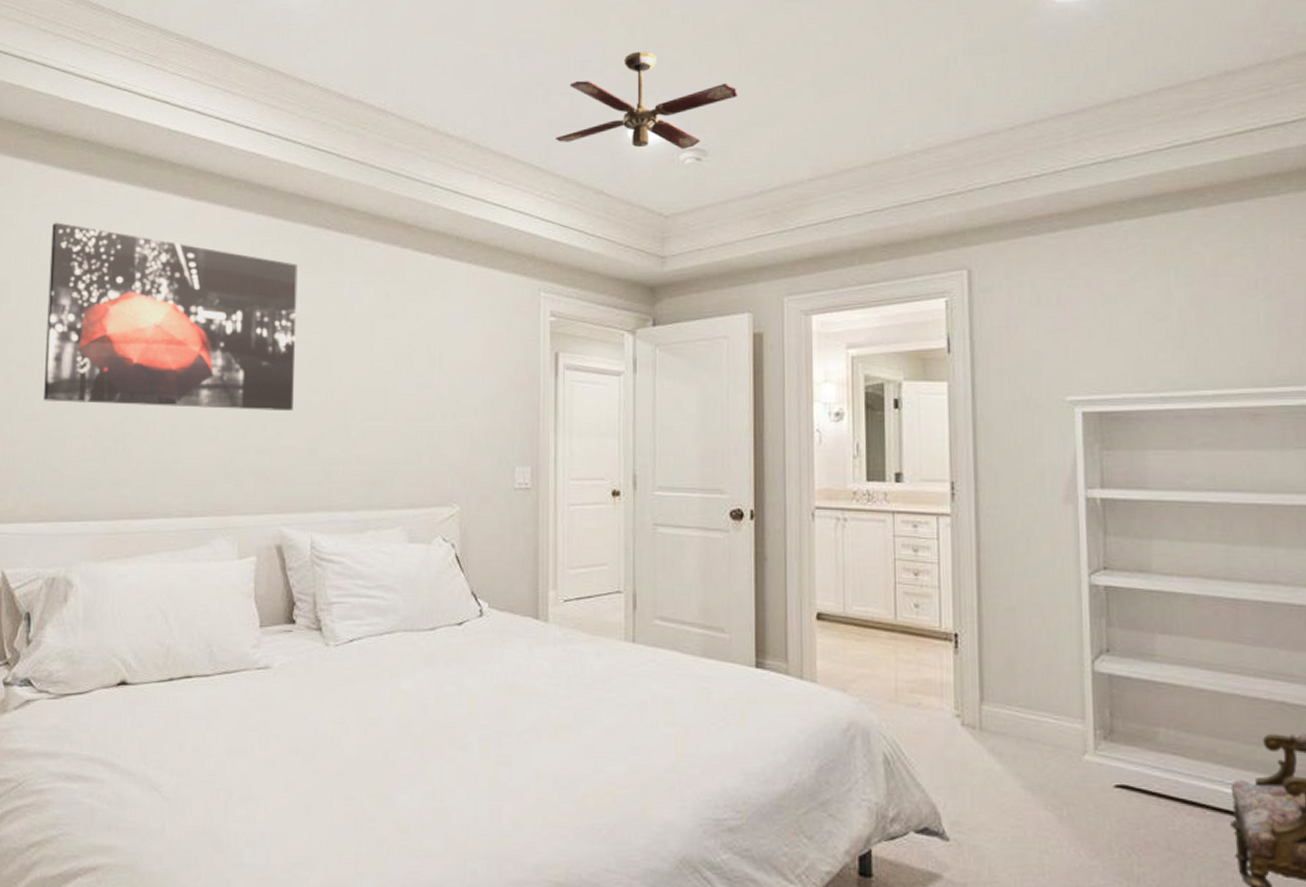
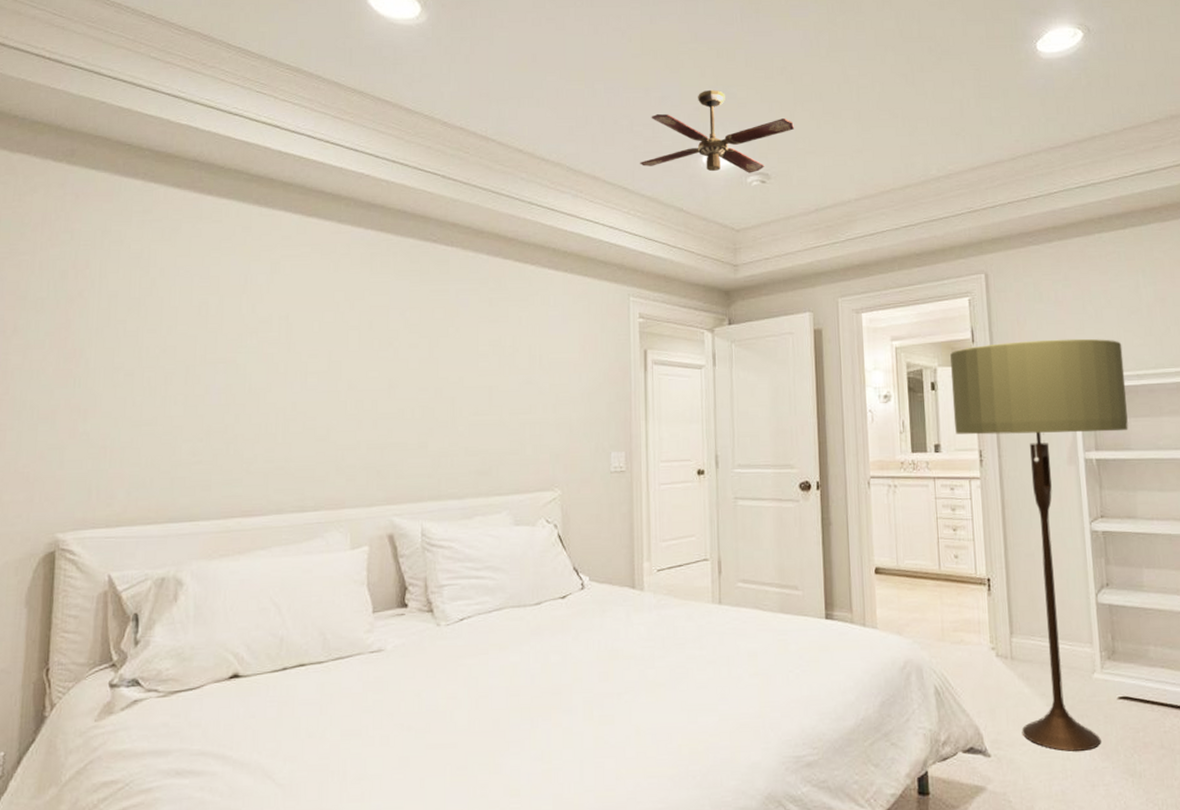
wall art: present [44,222,298,410] -> none [153,237,406,410]
floor lamp: none [919,351,1146,845] -> present [950,338,1129,751]

